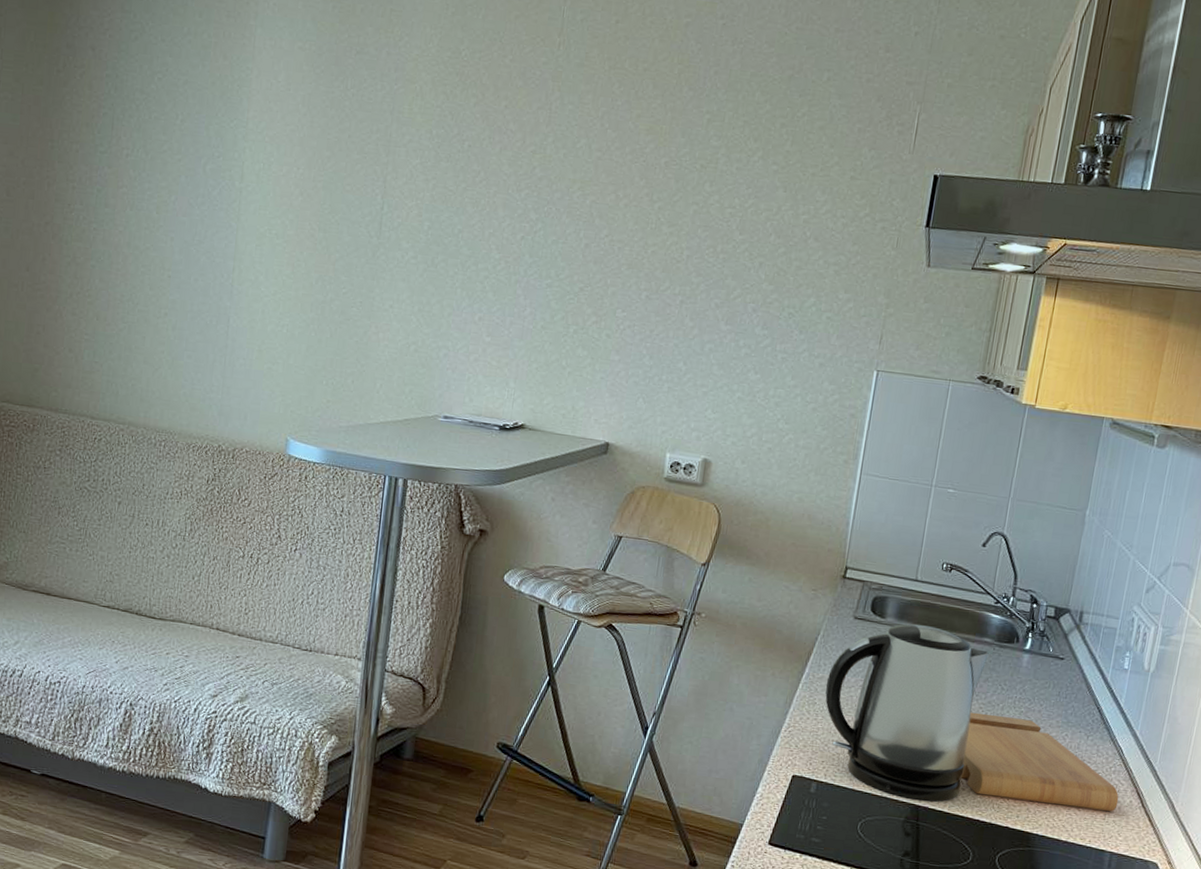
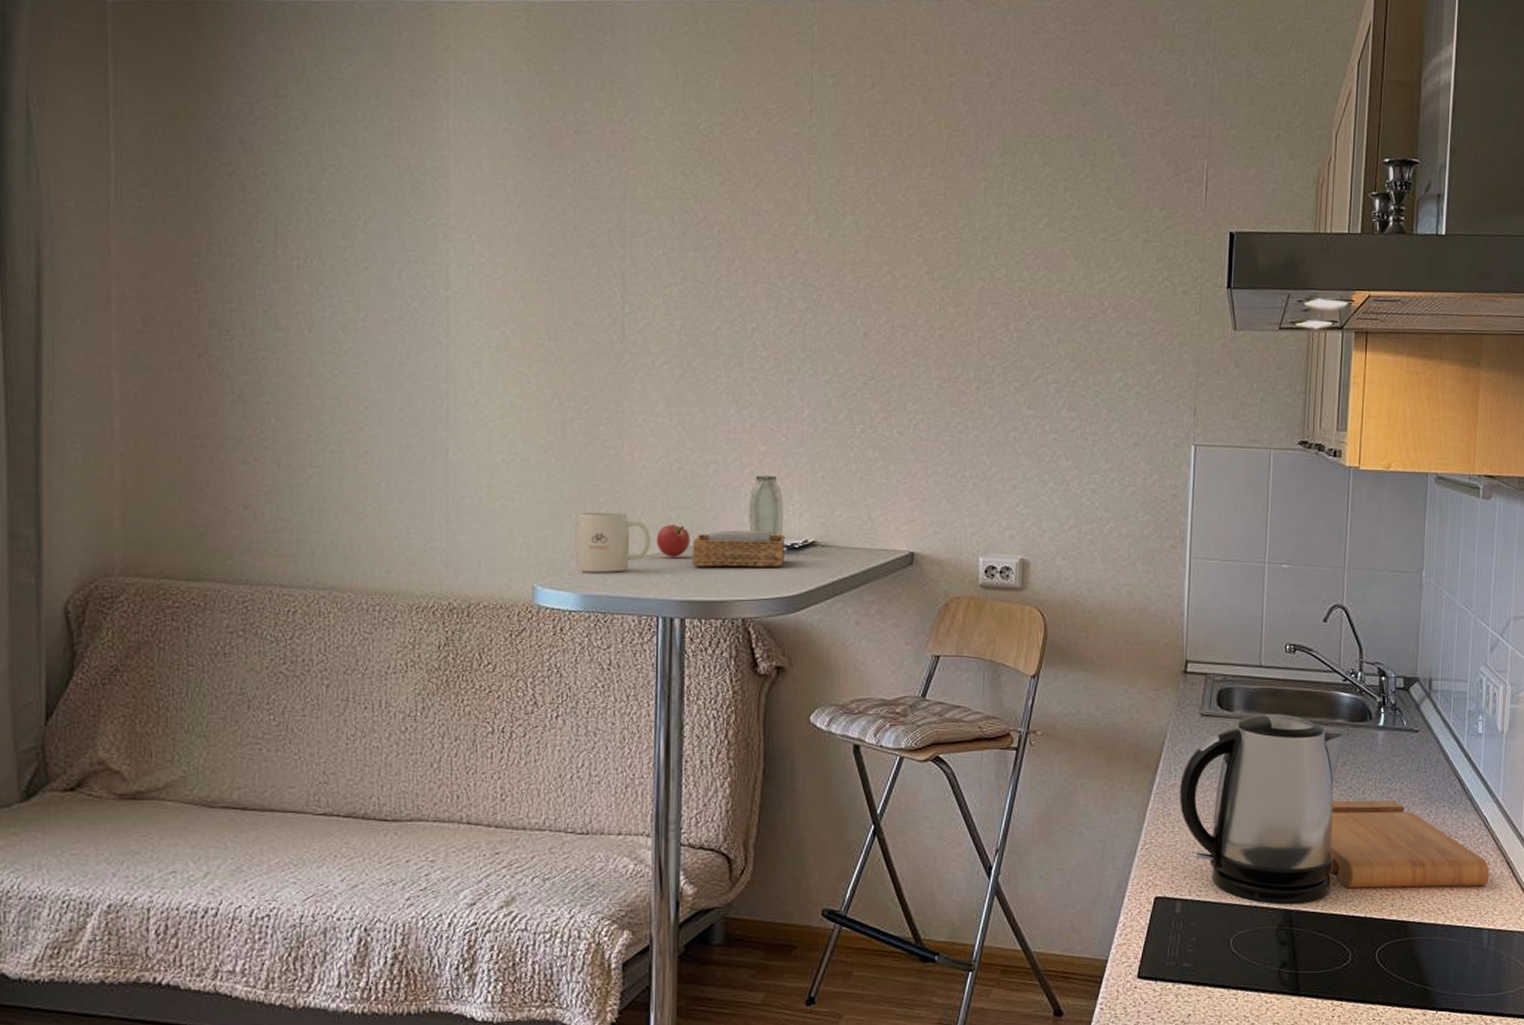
mug: none [323,380,387,434] -> present [575,512,651,573]
fruit: none [390,398,419,426] -> present [656,525,691,557]
napkin holder: none [418,407,499,444] -> present [692,530,786,568]
vase: none [469,362,501,416] -> present [749,476,785,535]

